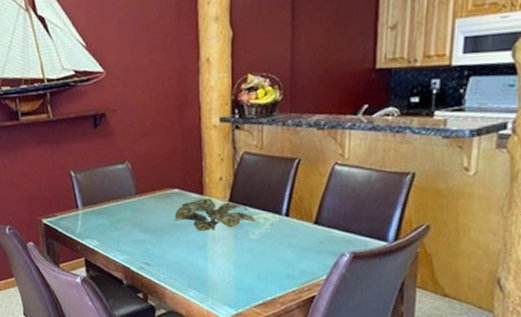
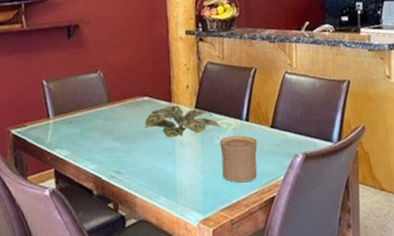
cup: none [255,231,297,280] -> present [220,135,258,183]

